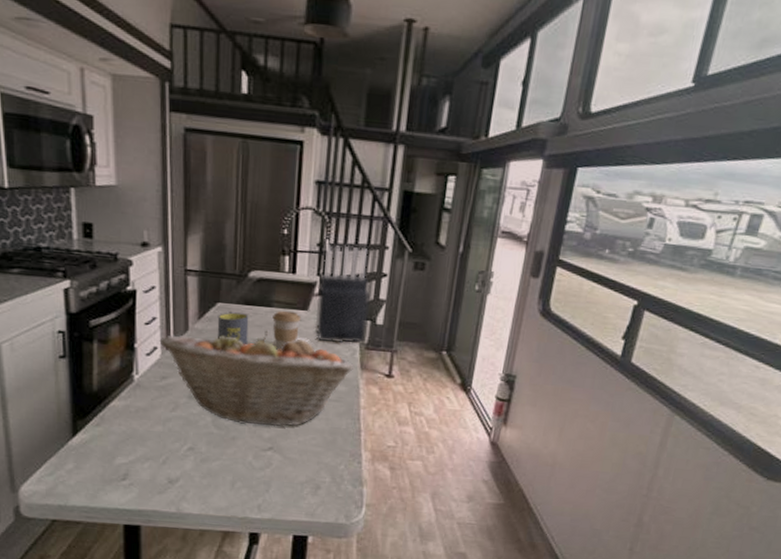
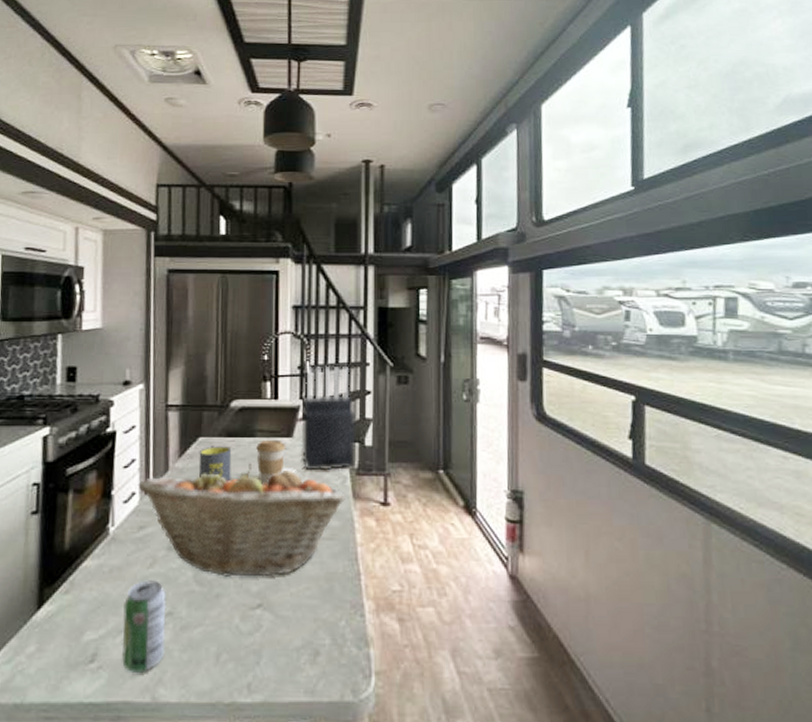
beverage can: none [149,421,188,491] -> present [122,580,167,673]

